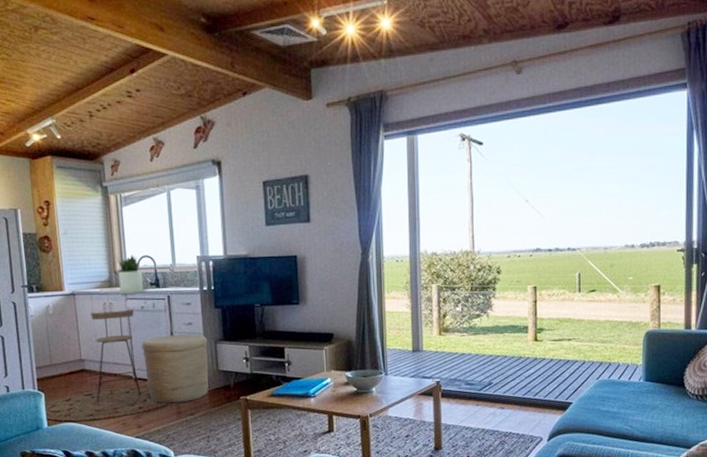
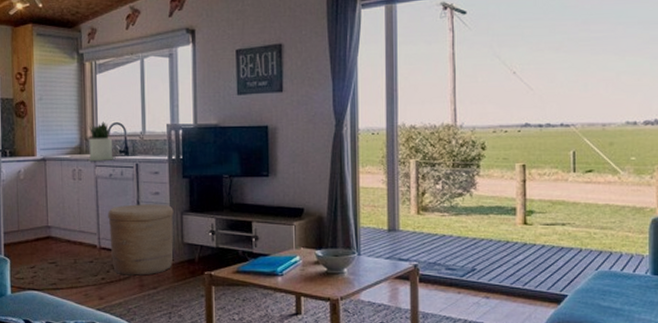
bar stool: present [90,309,141,402] -> none [59,177,105,271]

